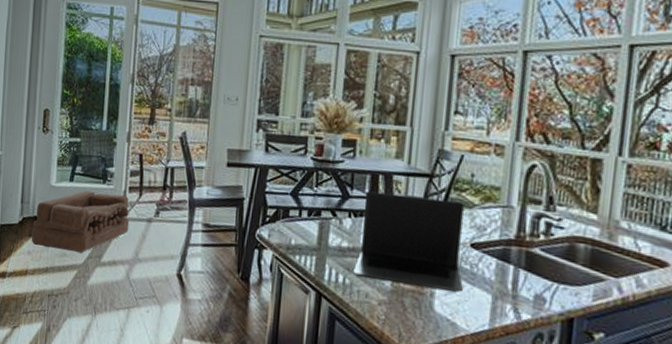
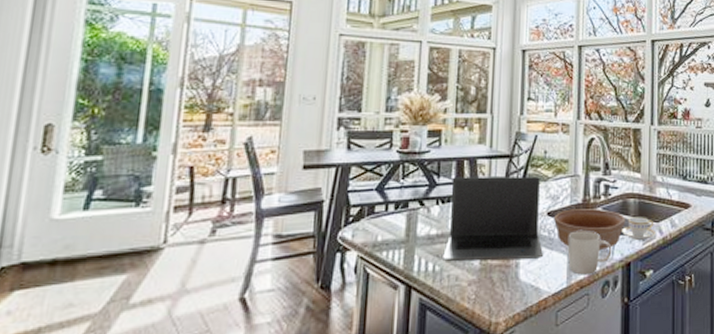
dog bed: present [31,190,130,254] -> none [13,217,174,302]
bowl: none [478,244,572,298] -> present [554,209,626,251]
mug: none [493,269,550,322] -> present [567,231,612,275]
teacup: none [563,265,613,296] -> present [621,217,656,240]

